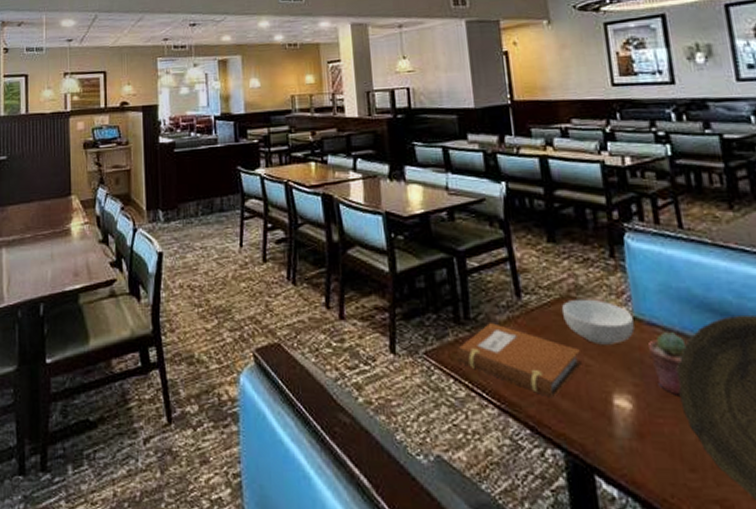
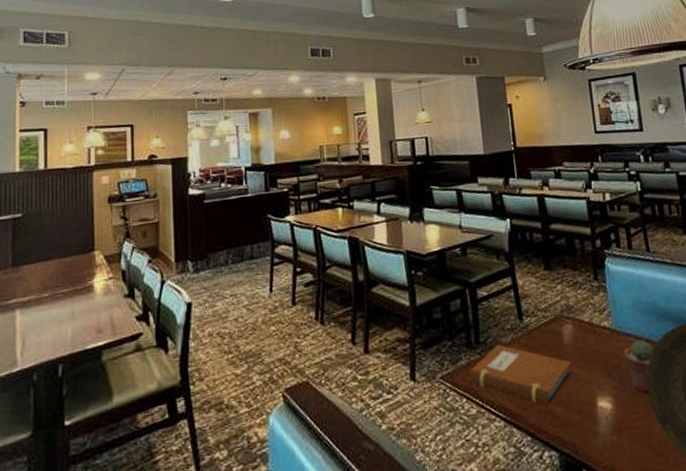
cereal bowl: present [562,299,635,345] -> none [556,317,614,356]

